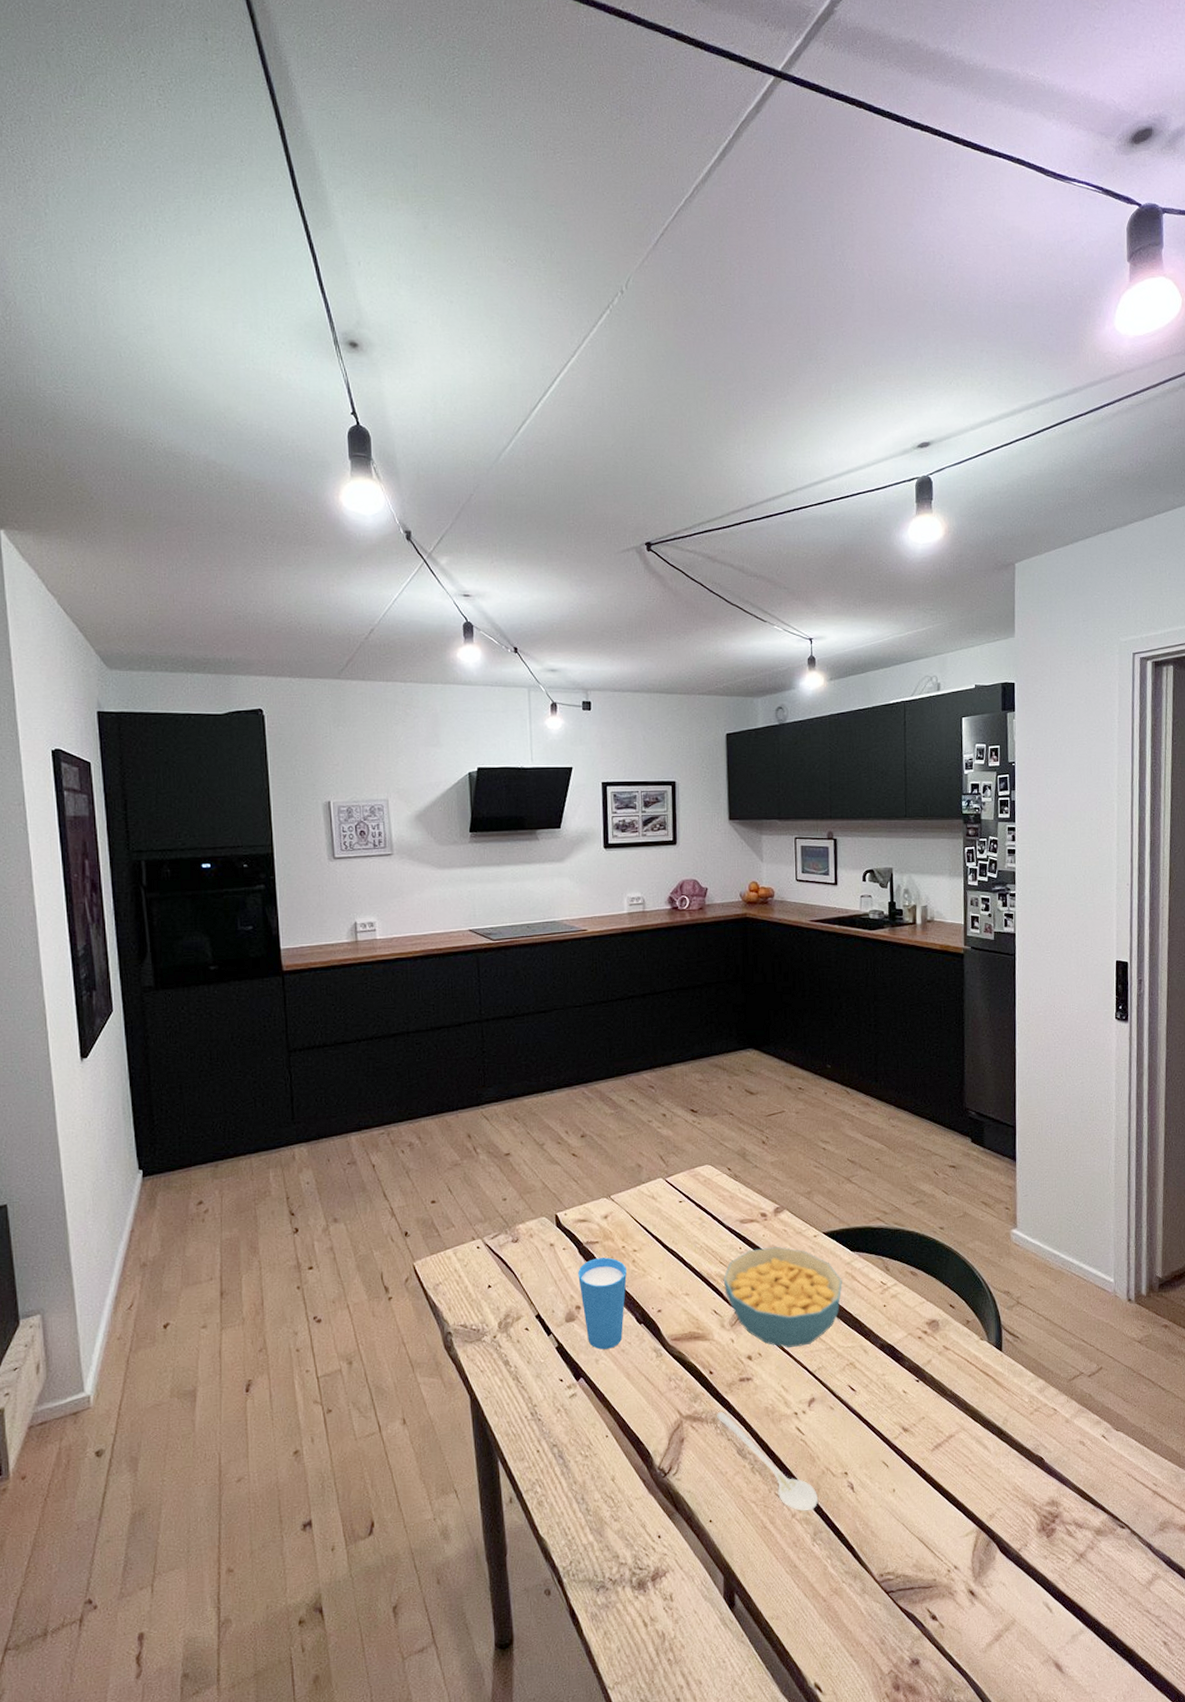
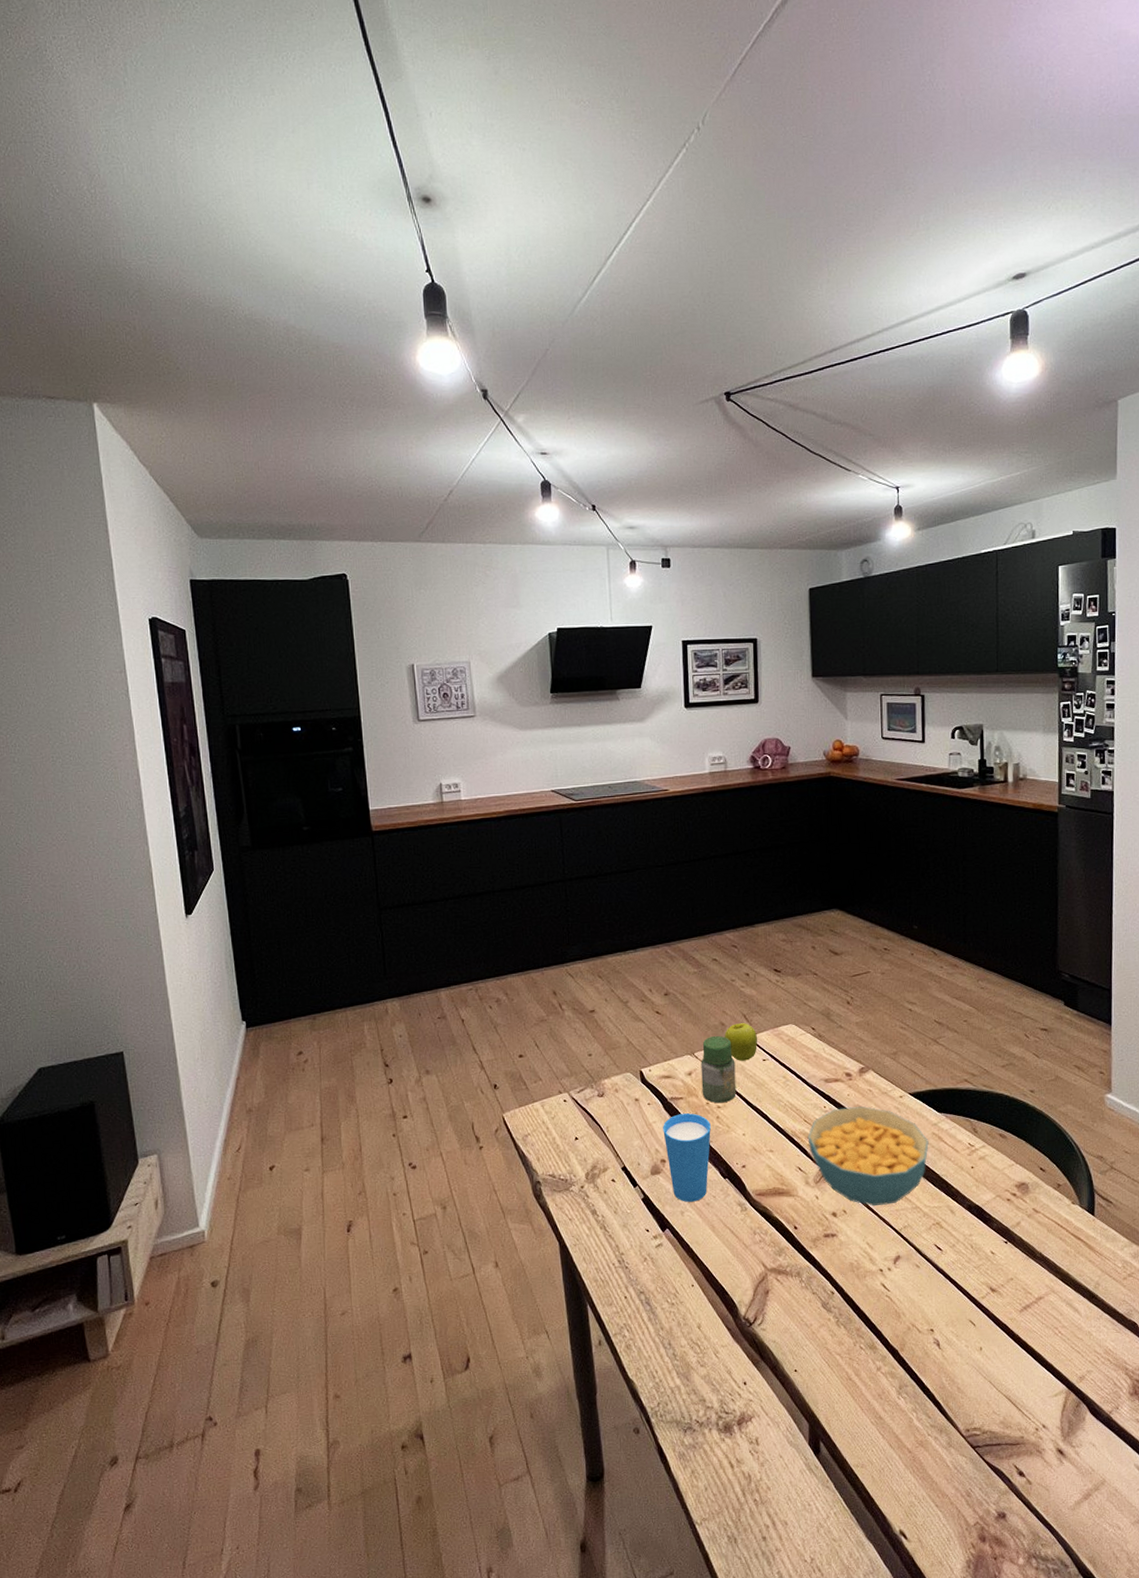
jar: none [617,1177,653,1247] -> present [701,1035,737,1104]
fruit: none [641,1164,675,1203] -> present [724,1023,758,1061]
stirrer: present [717,1411,818,1512] -> none [802,1265,903,1365]

